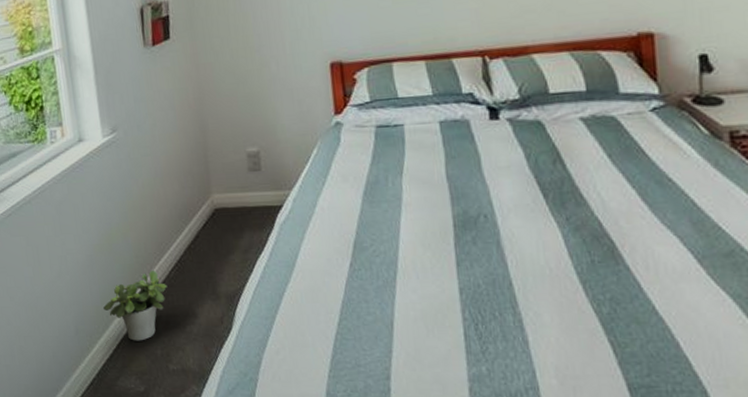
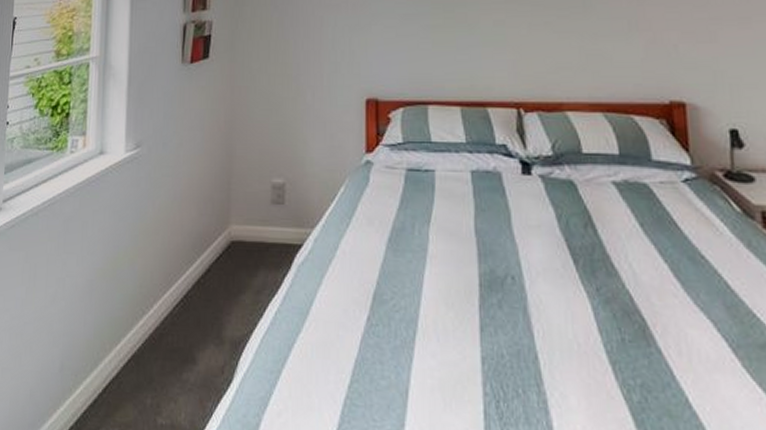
potted plant: present [102,270,168,341] -> none [94,303,169,387]

